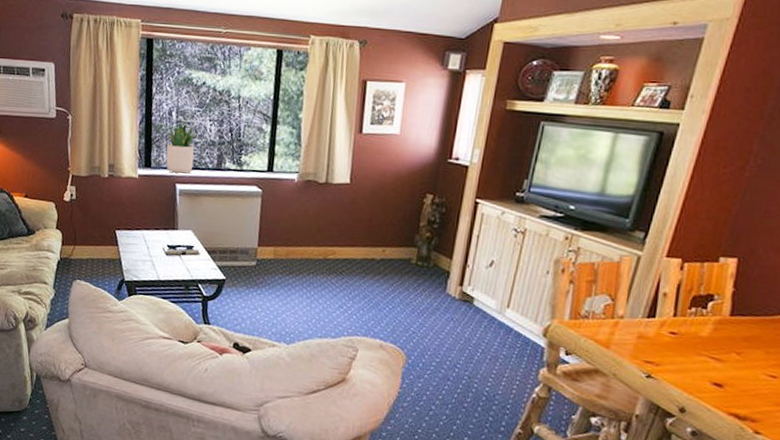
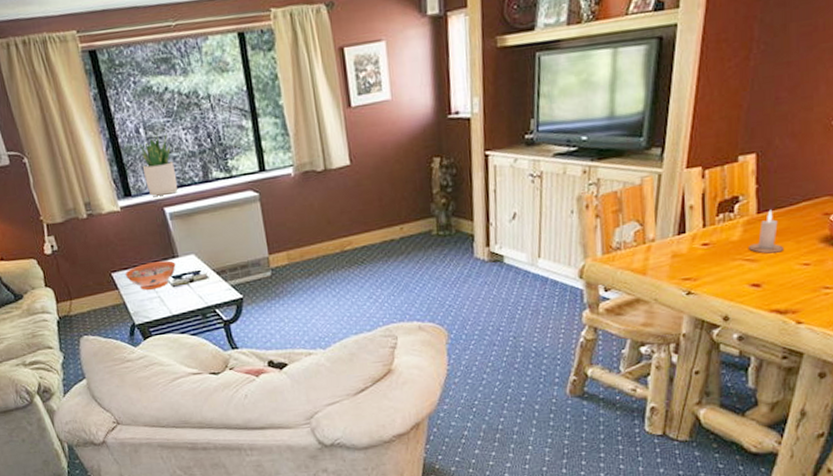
decorative bowl: none [127,228,174,253] -> present [125,260,176,290]
candle: none [716,315,752,359] -> present [749,209,783,254]

